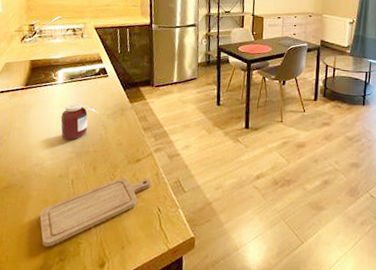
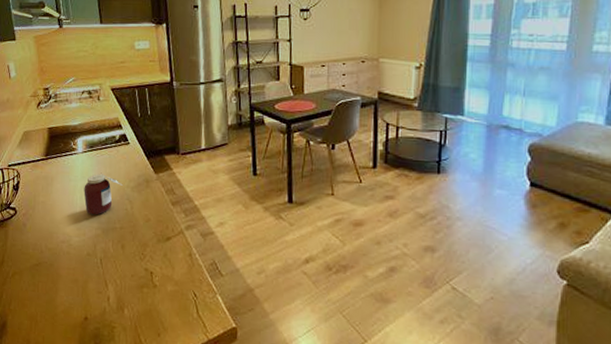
chopping board: present [39,177,152,247] -> none [71,257,185,330]

